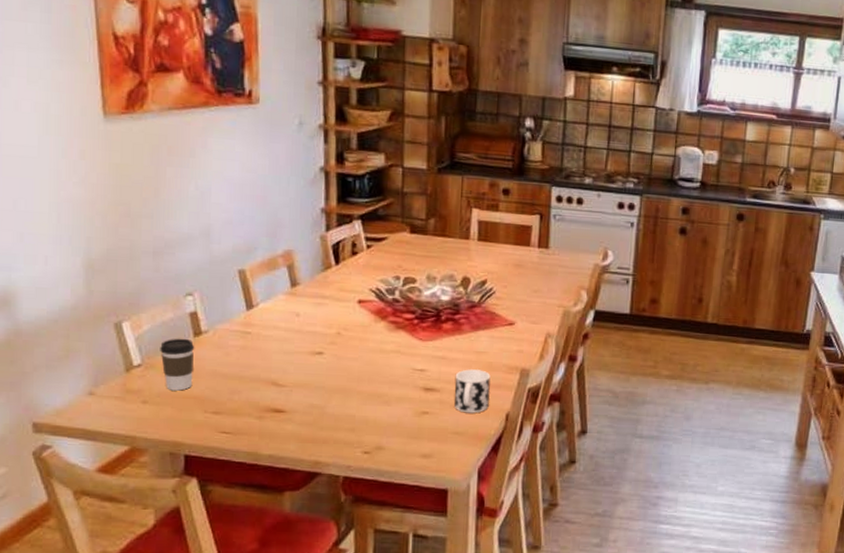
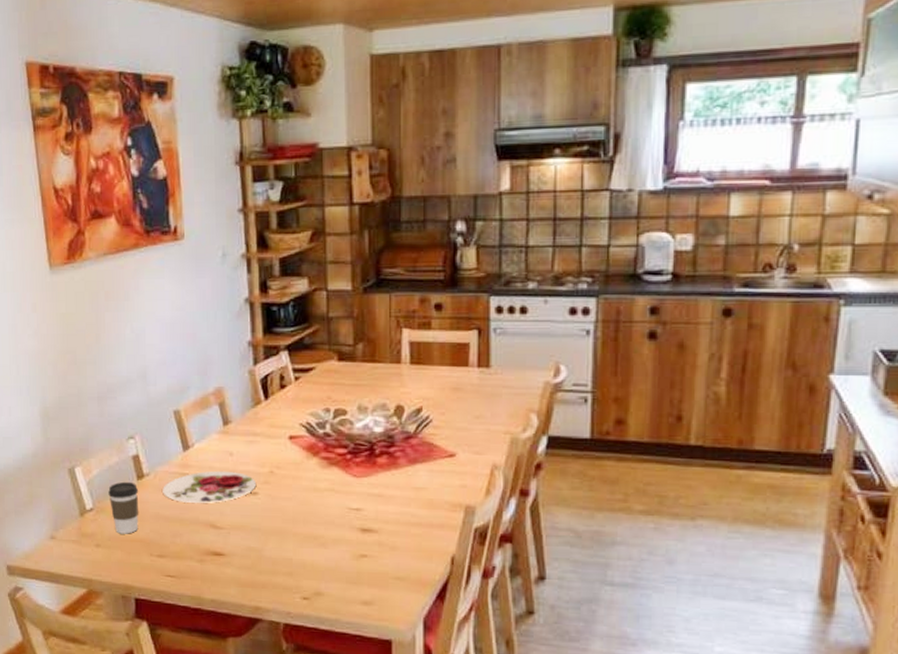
plate: none [222,330,323,362] -> present [162,470,257,503]
cup: present [454,369,491,413] -> none [393,507,432,557]

